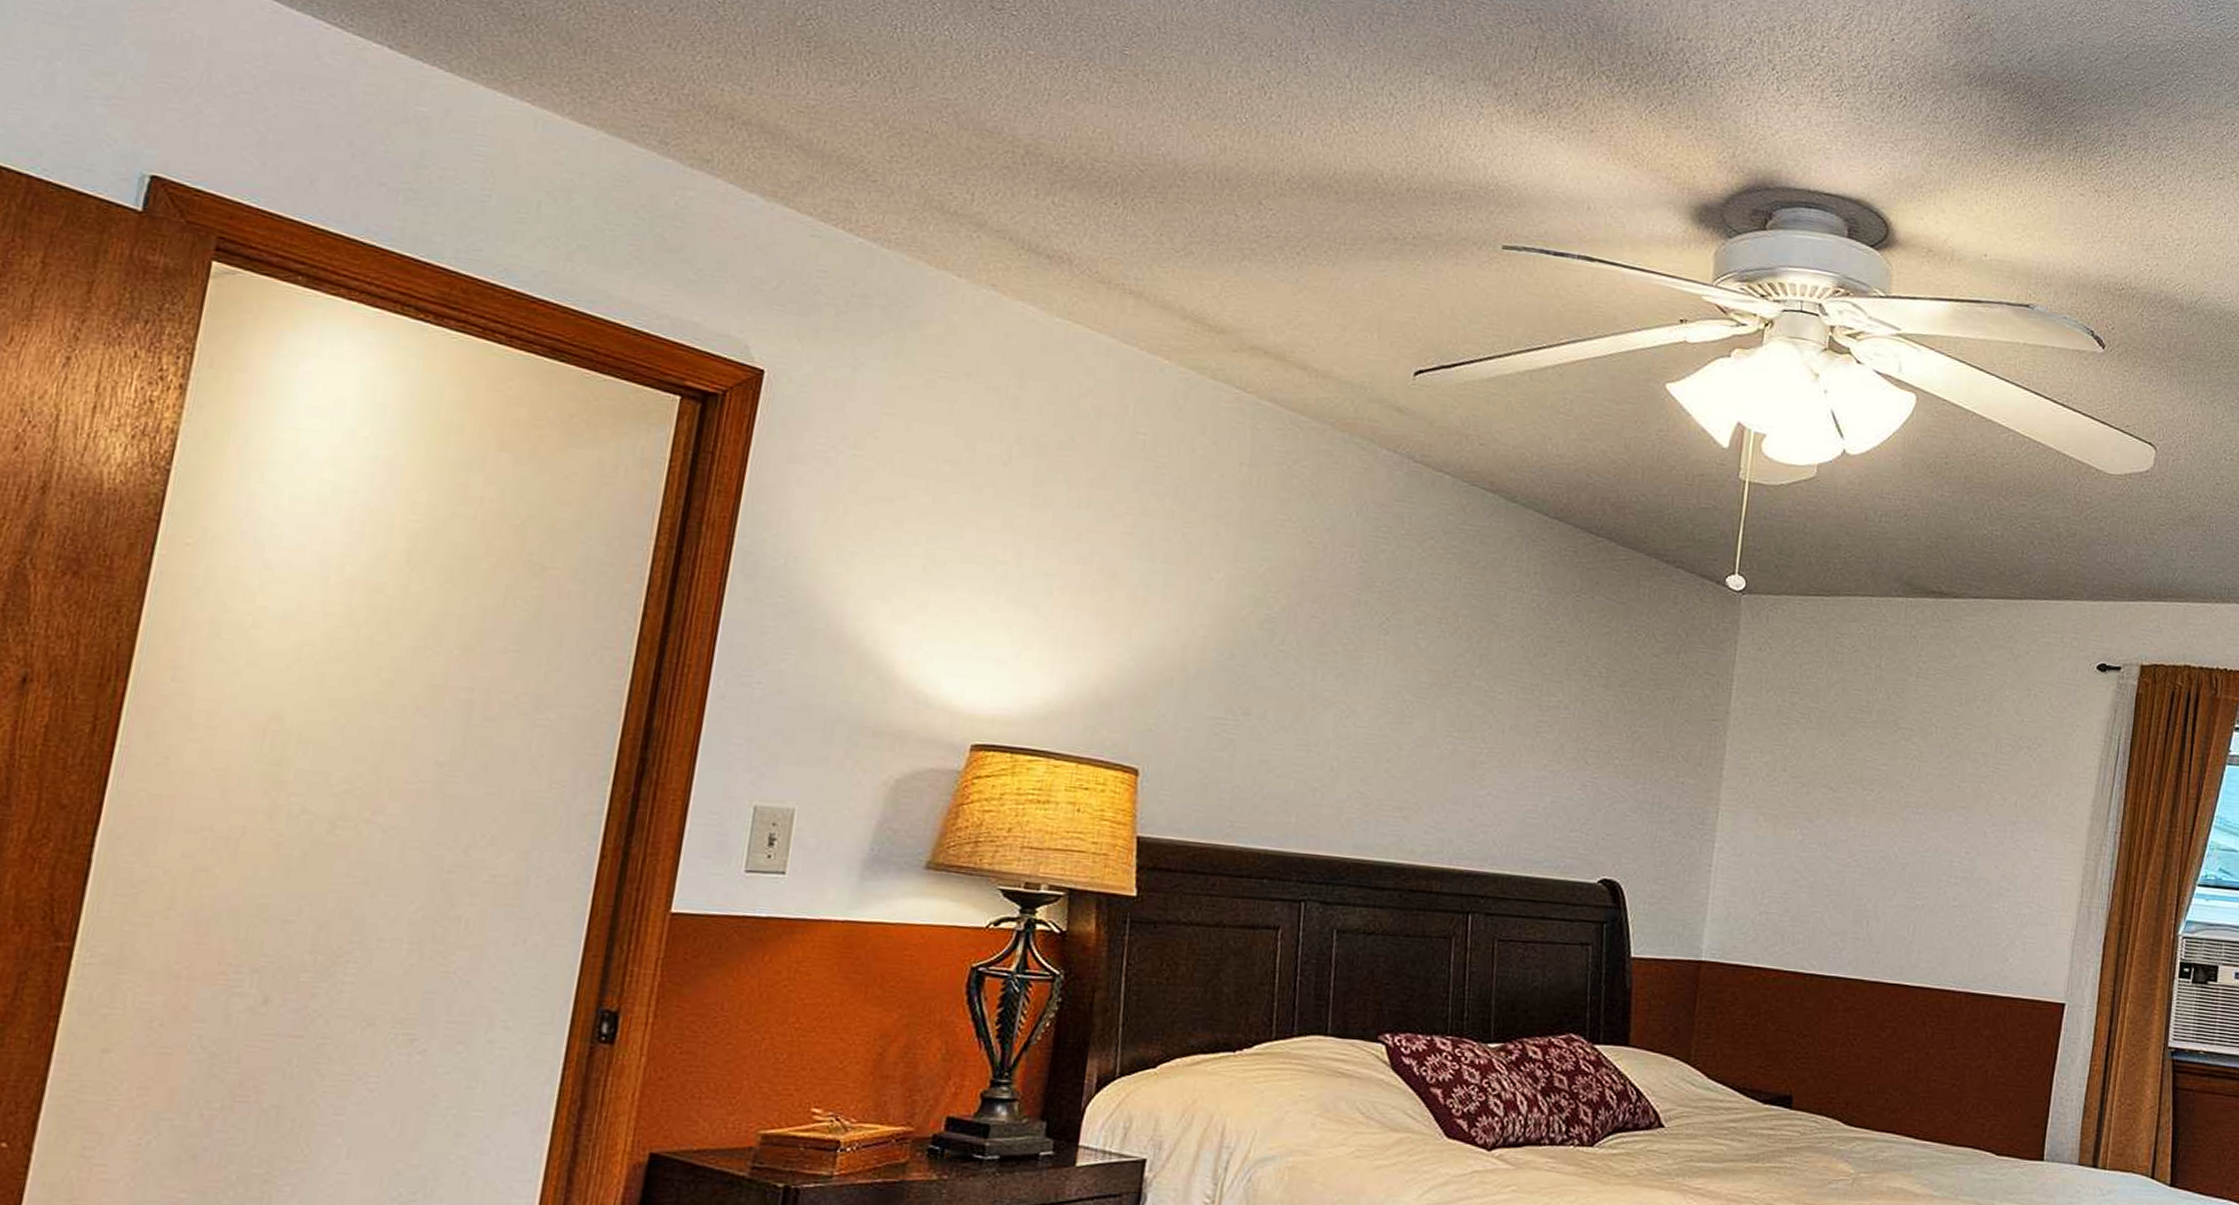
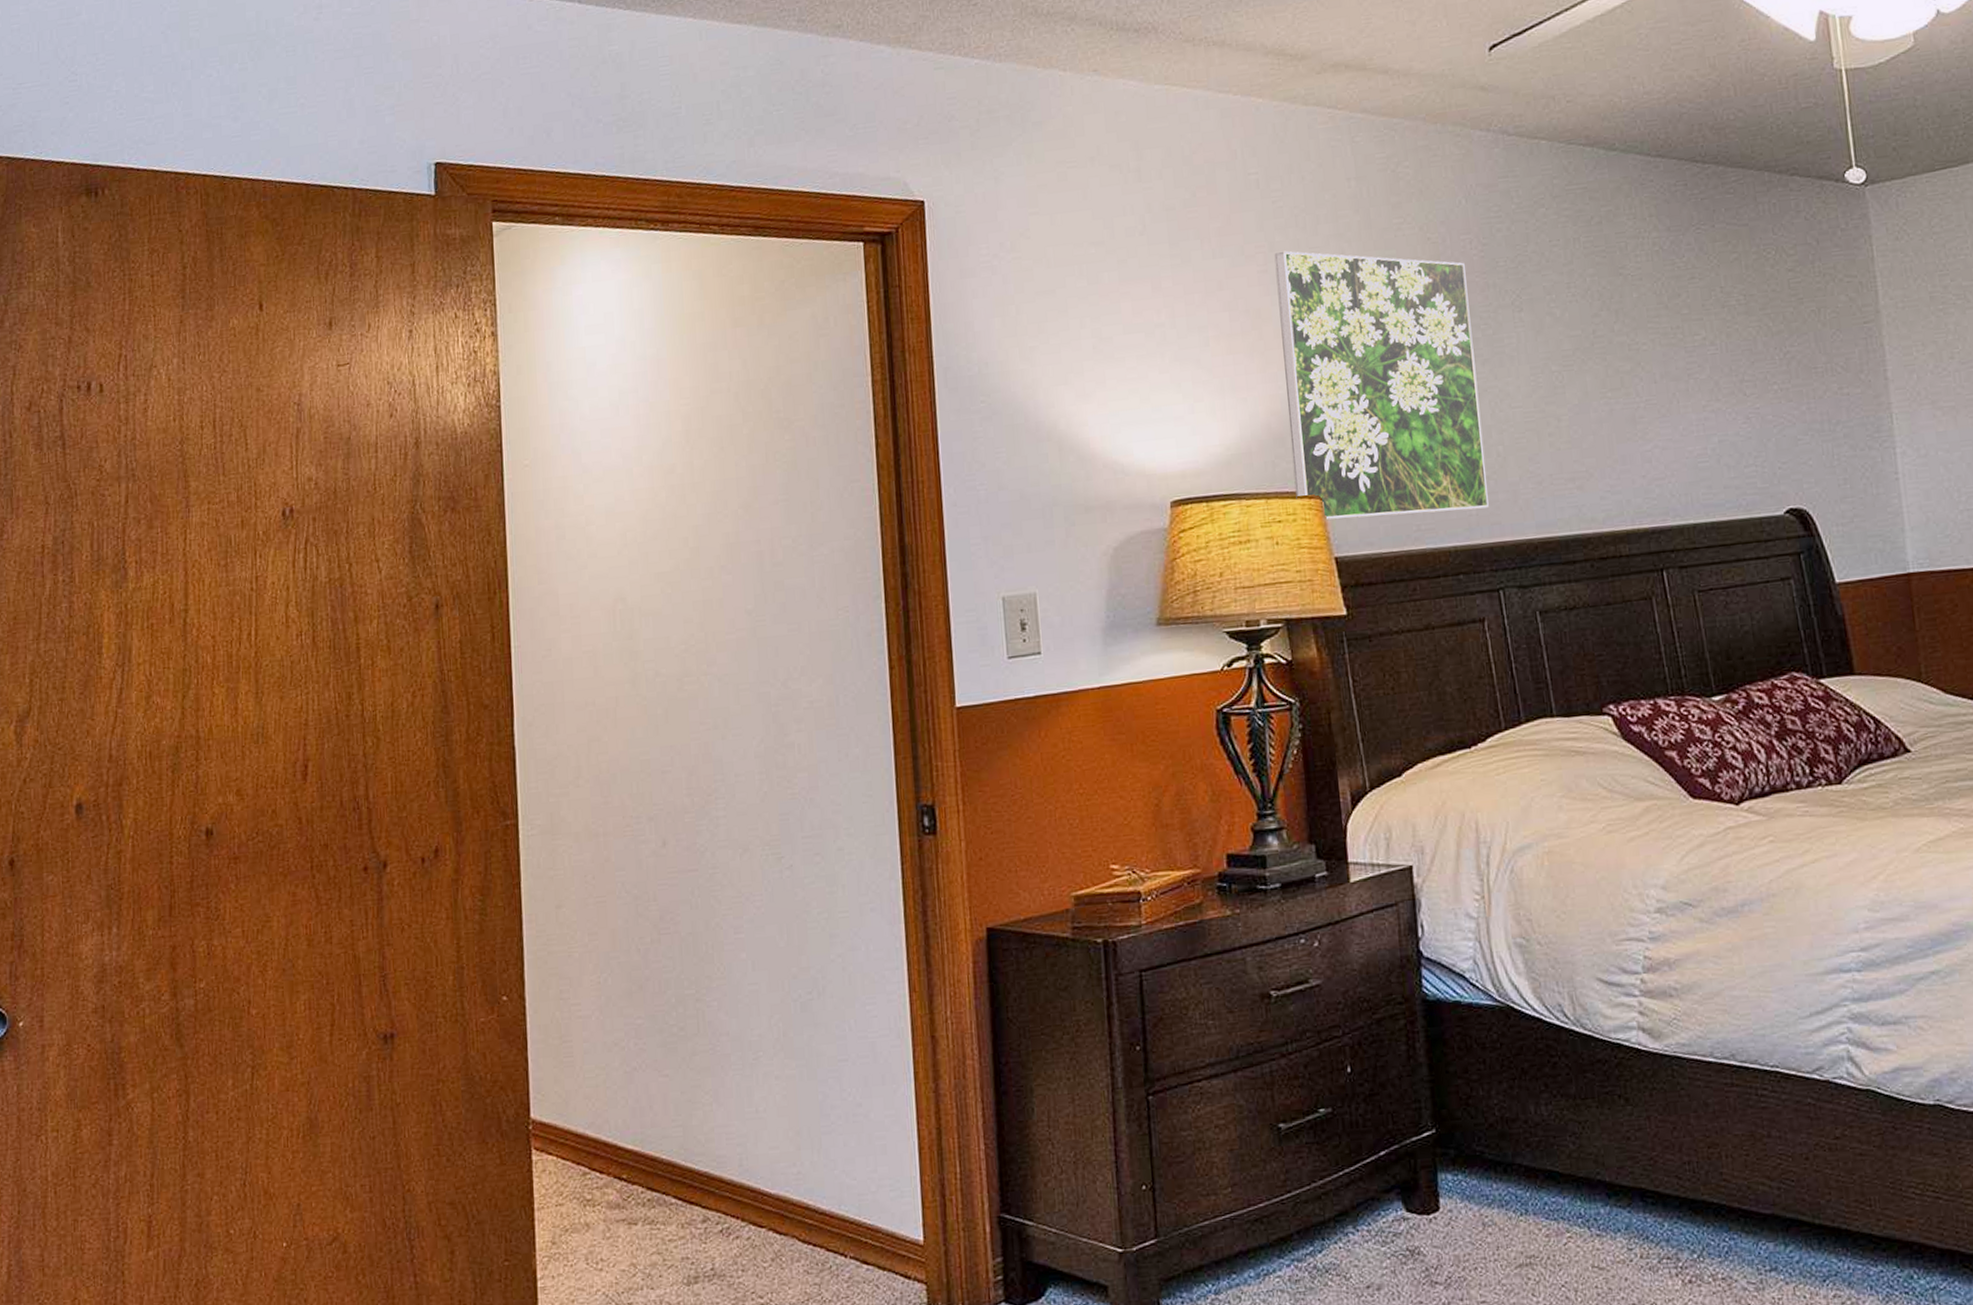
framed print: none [1110,518,1341,819] -> present [1274,251,1489,520]

